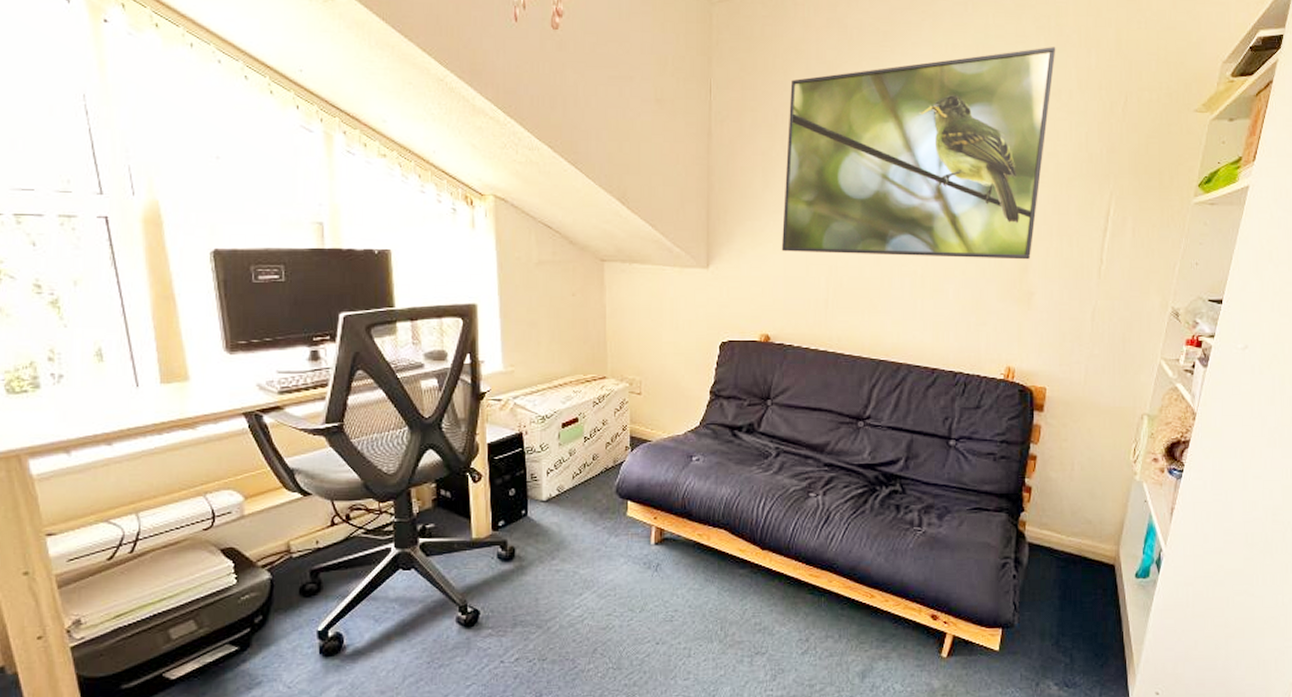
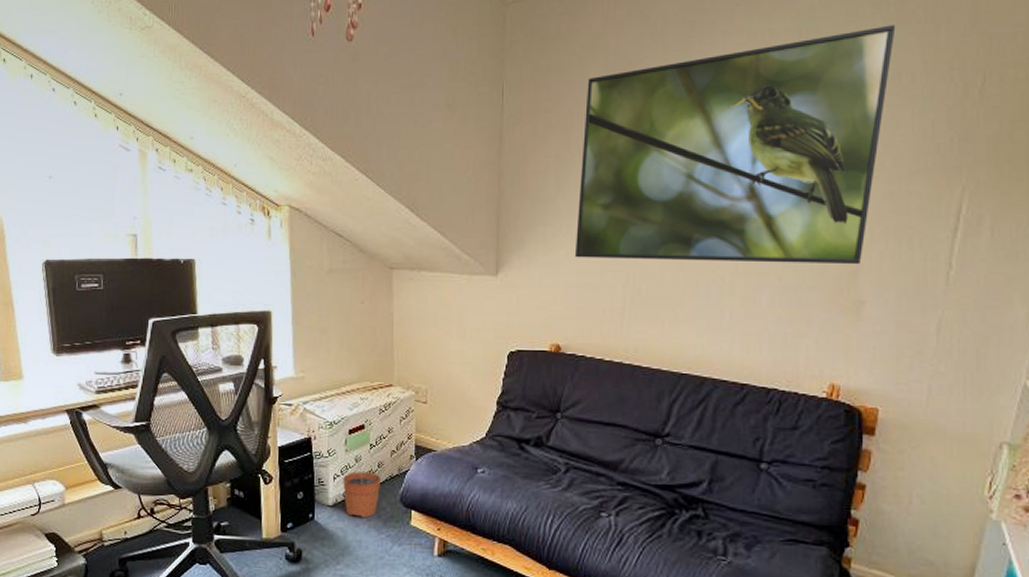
plant pot: none [557,452,597,512] -> present [343,459,382,518]

